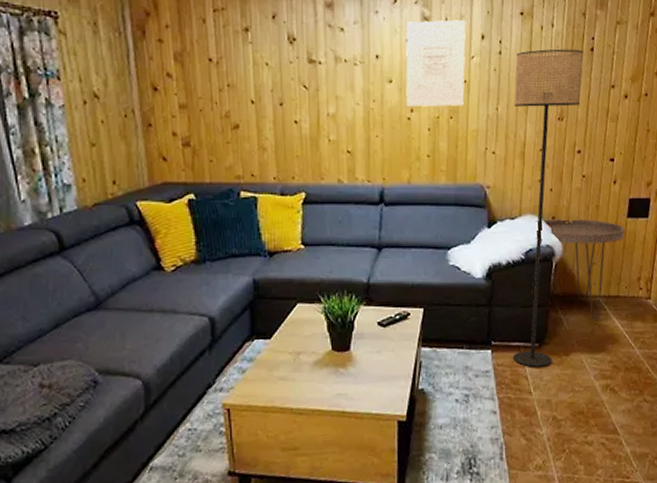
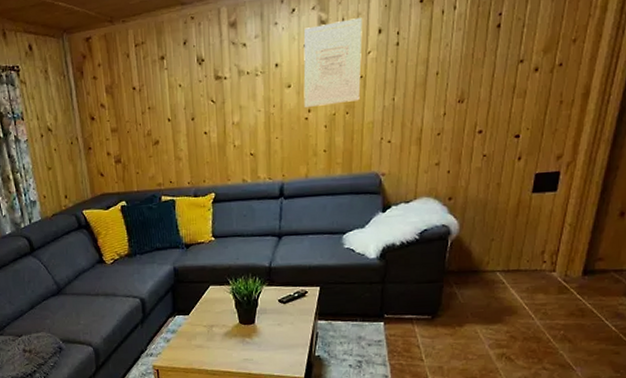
floor lamp: present [512,48,584,367] -> none [404,28,489,337]
side table: present [530,219,625,320] -> none [424,197,529,293]

